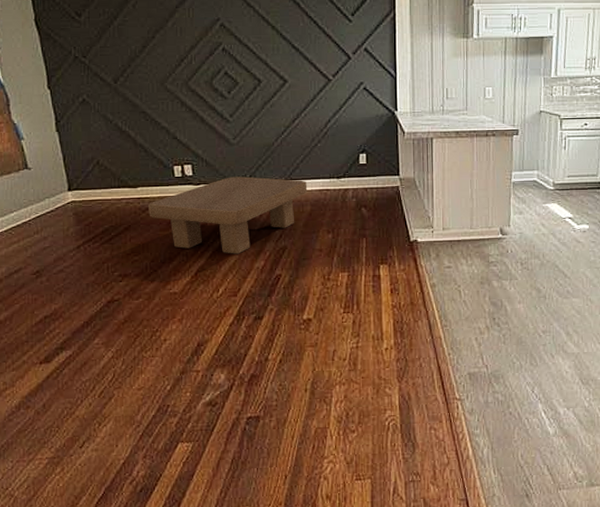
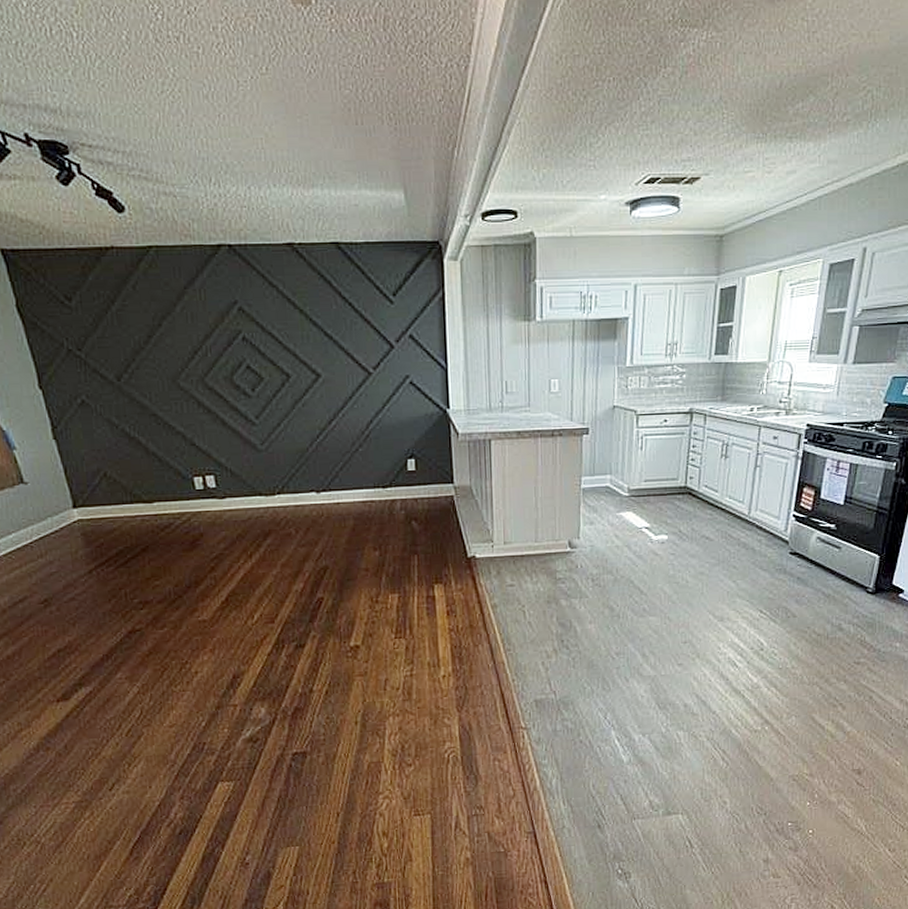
coffee table: present [147,176,308,254] -> none [166,488,349,576]

